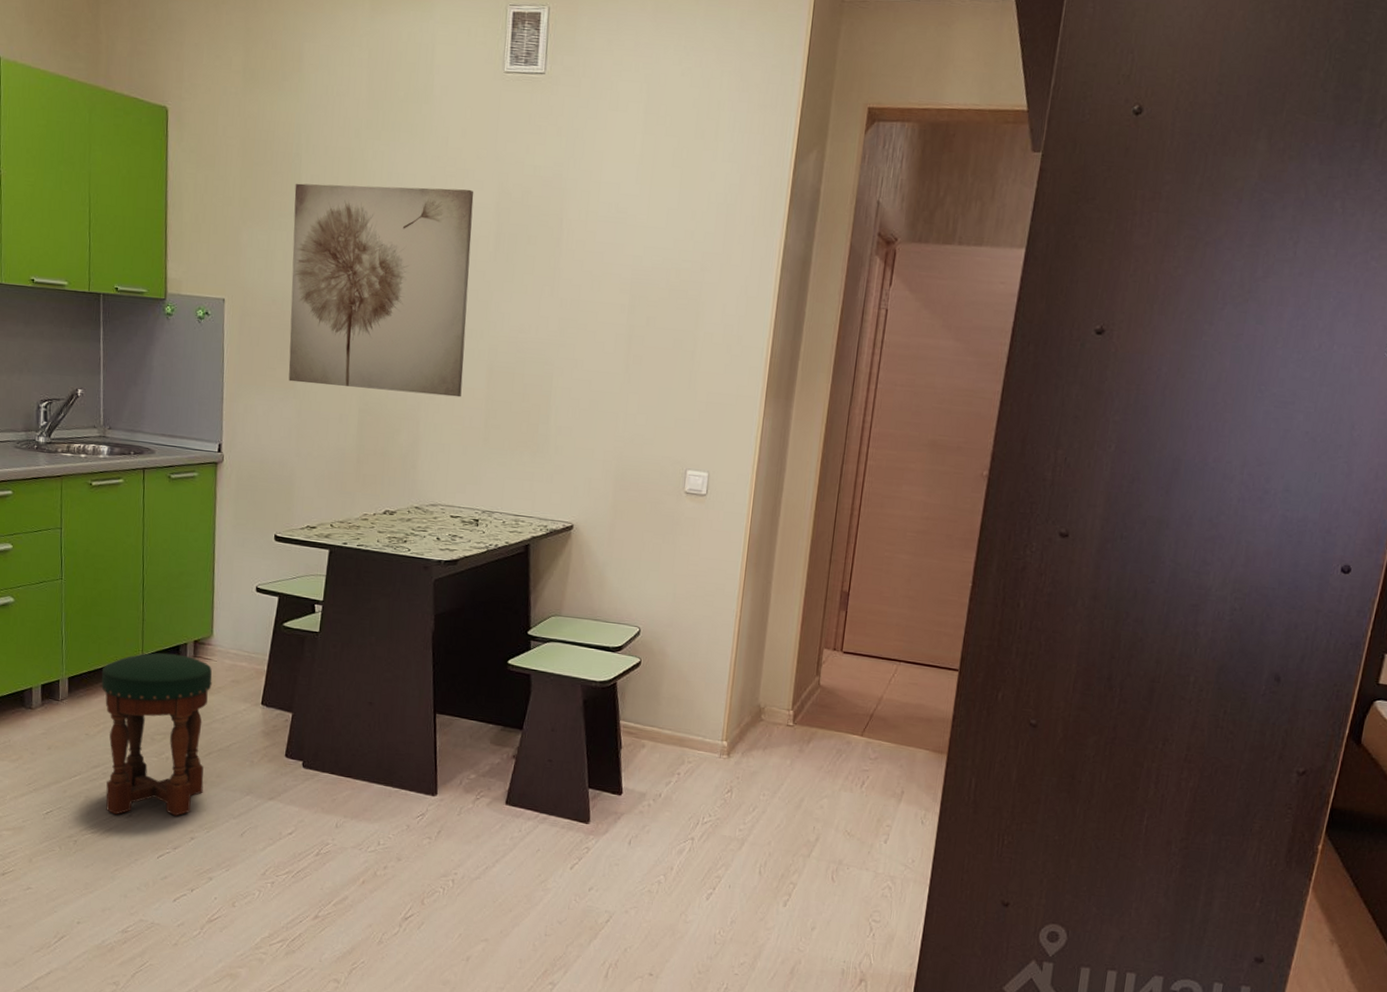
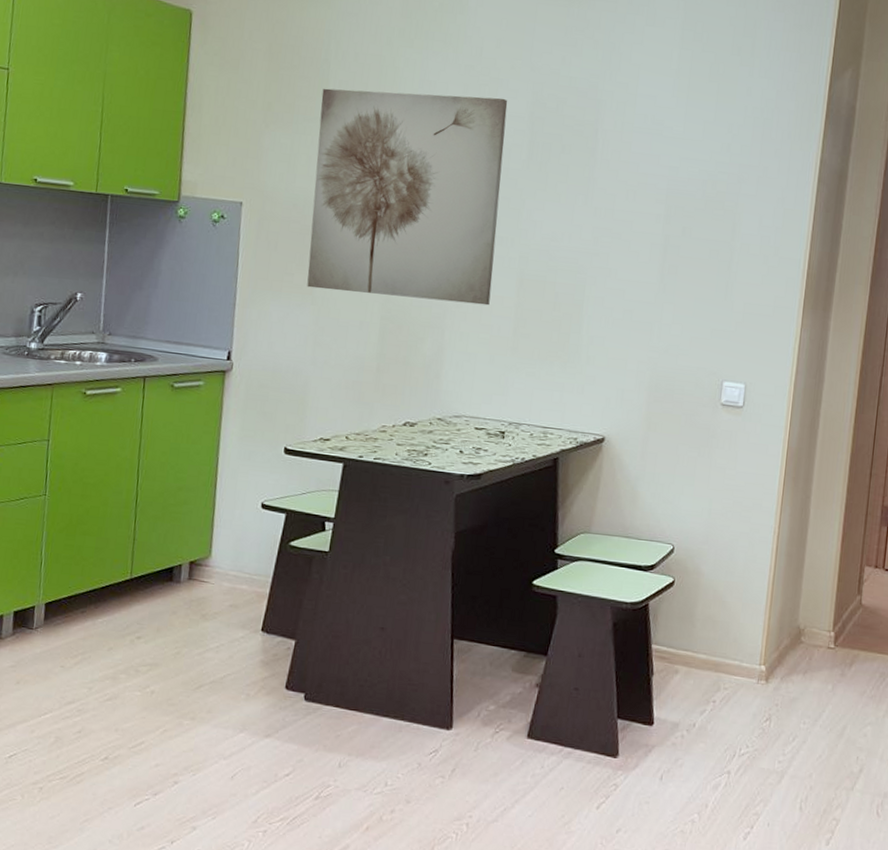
stool: present [101,652,212,816] -> none [78,575,208,758]

